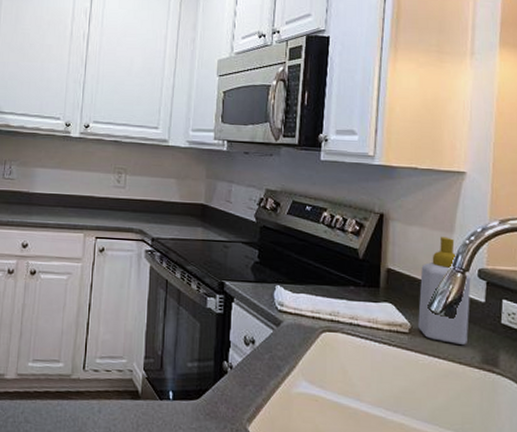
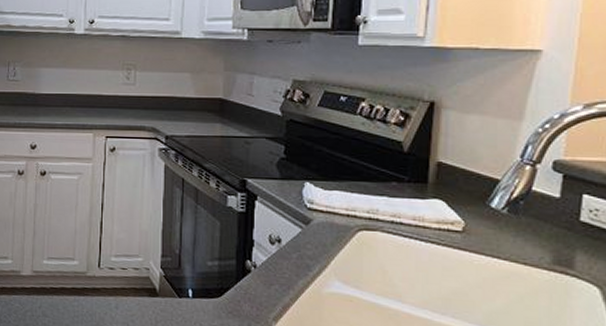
soap bottle: present [418,236,471,345] -> none [474,125,543,244]

